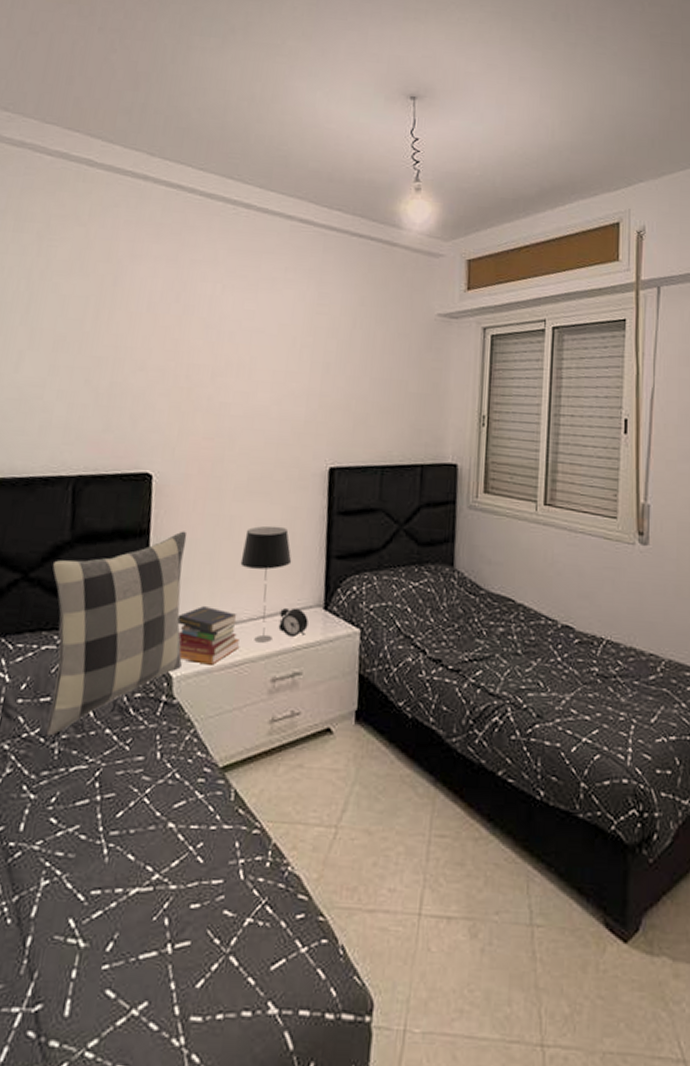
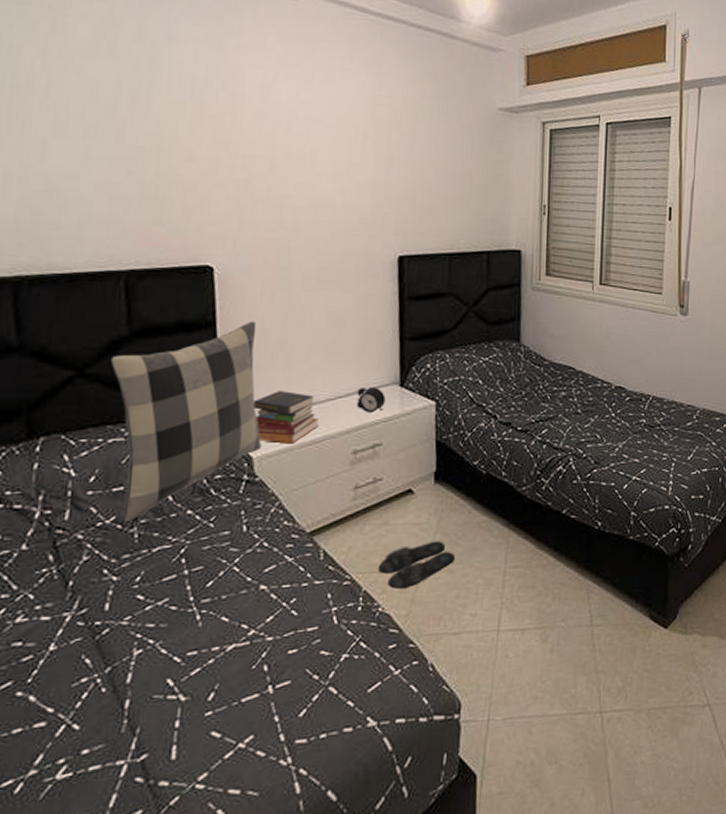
table lamp: present [240,525,292,643] -> none [314,312,366,420]
slippers: none [290,792,373,846] -> present [378,540,454,589]

